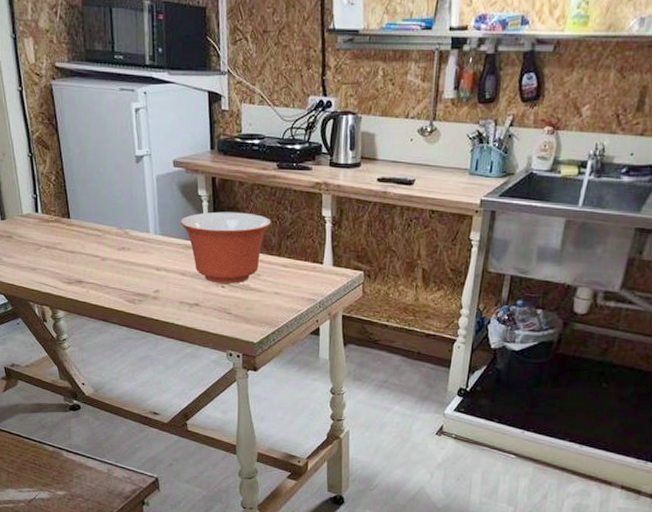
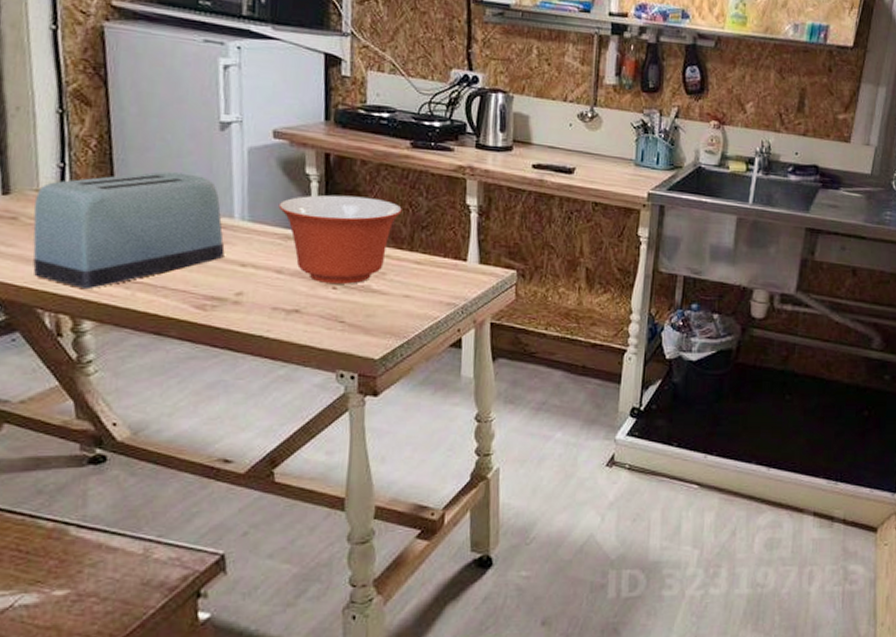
toaster: none [20,198,145,288] -> present [32,171,225,290]

